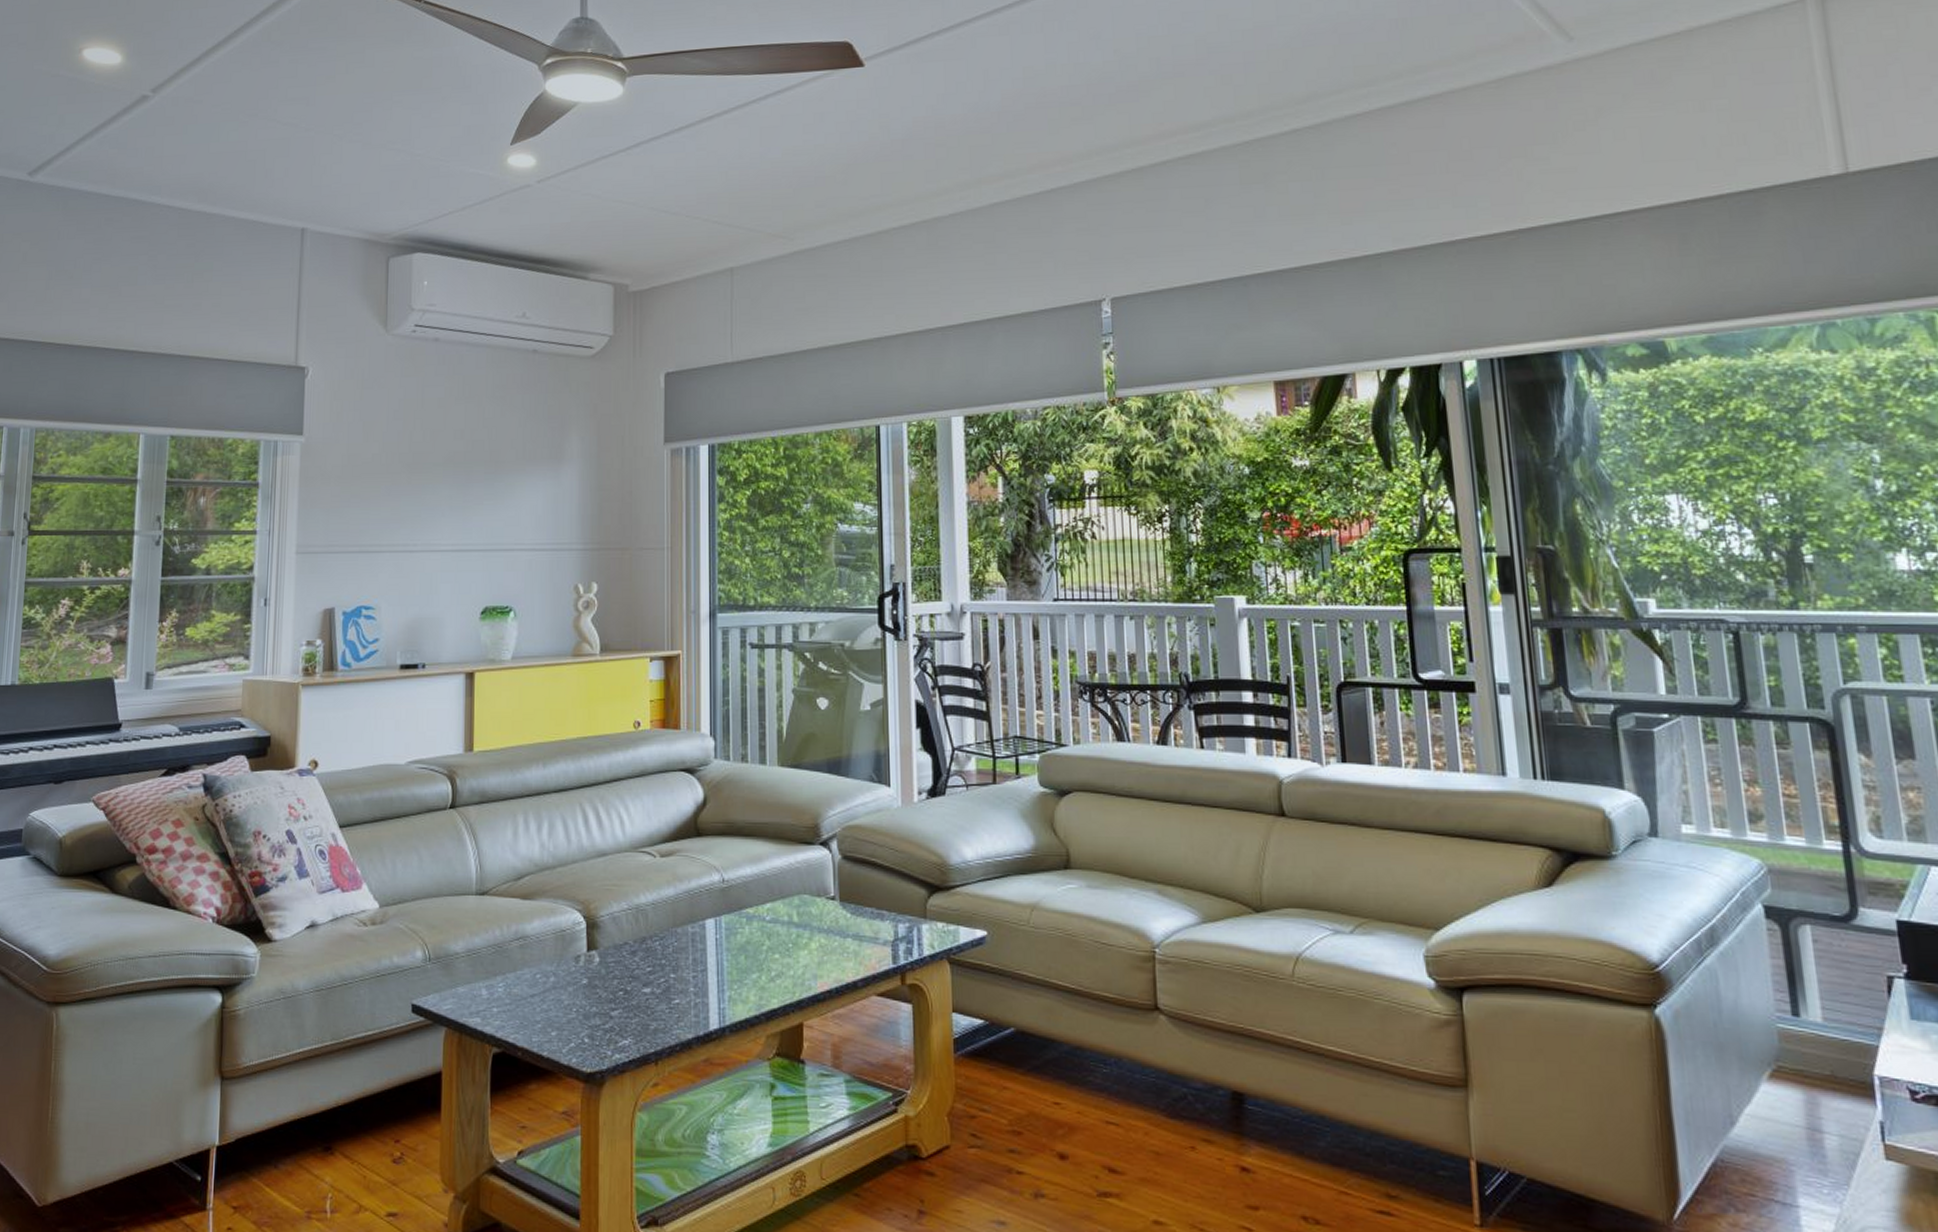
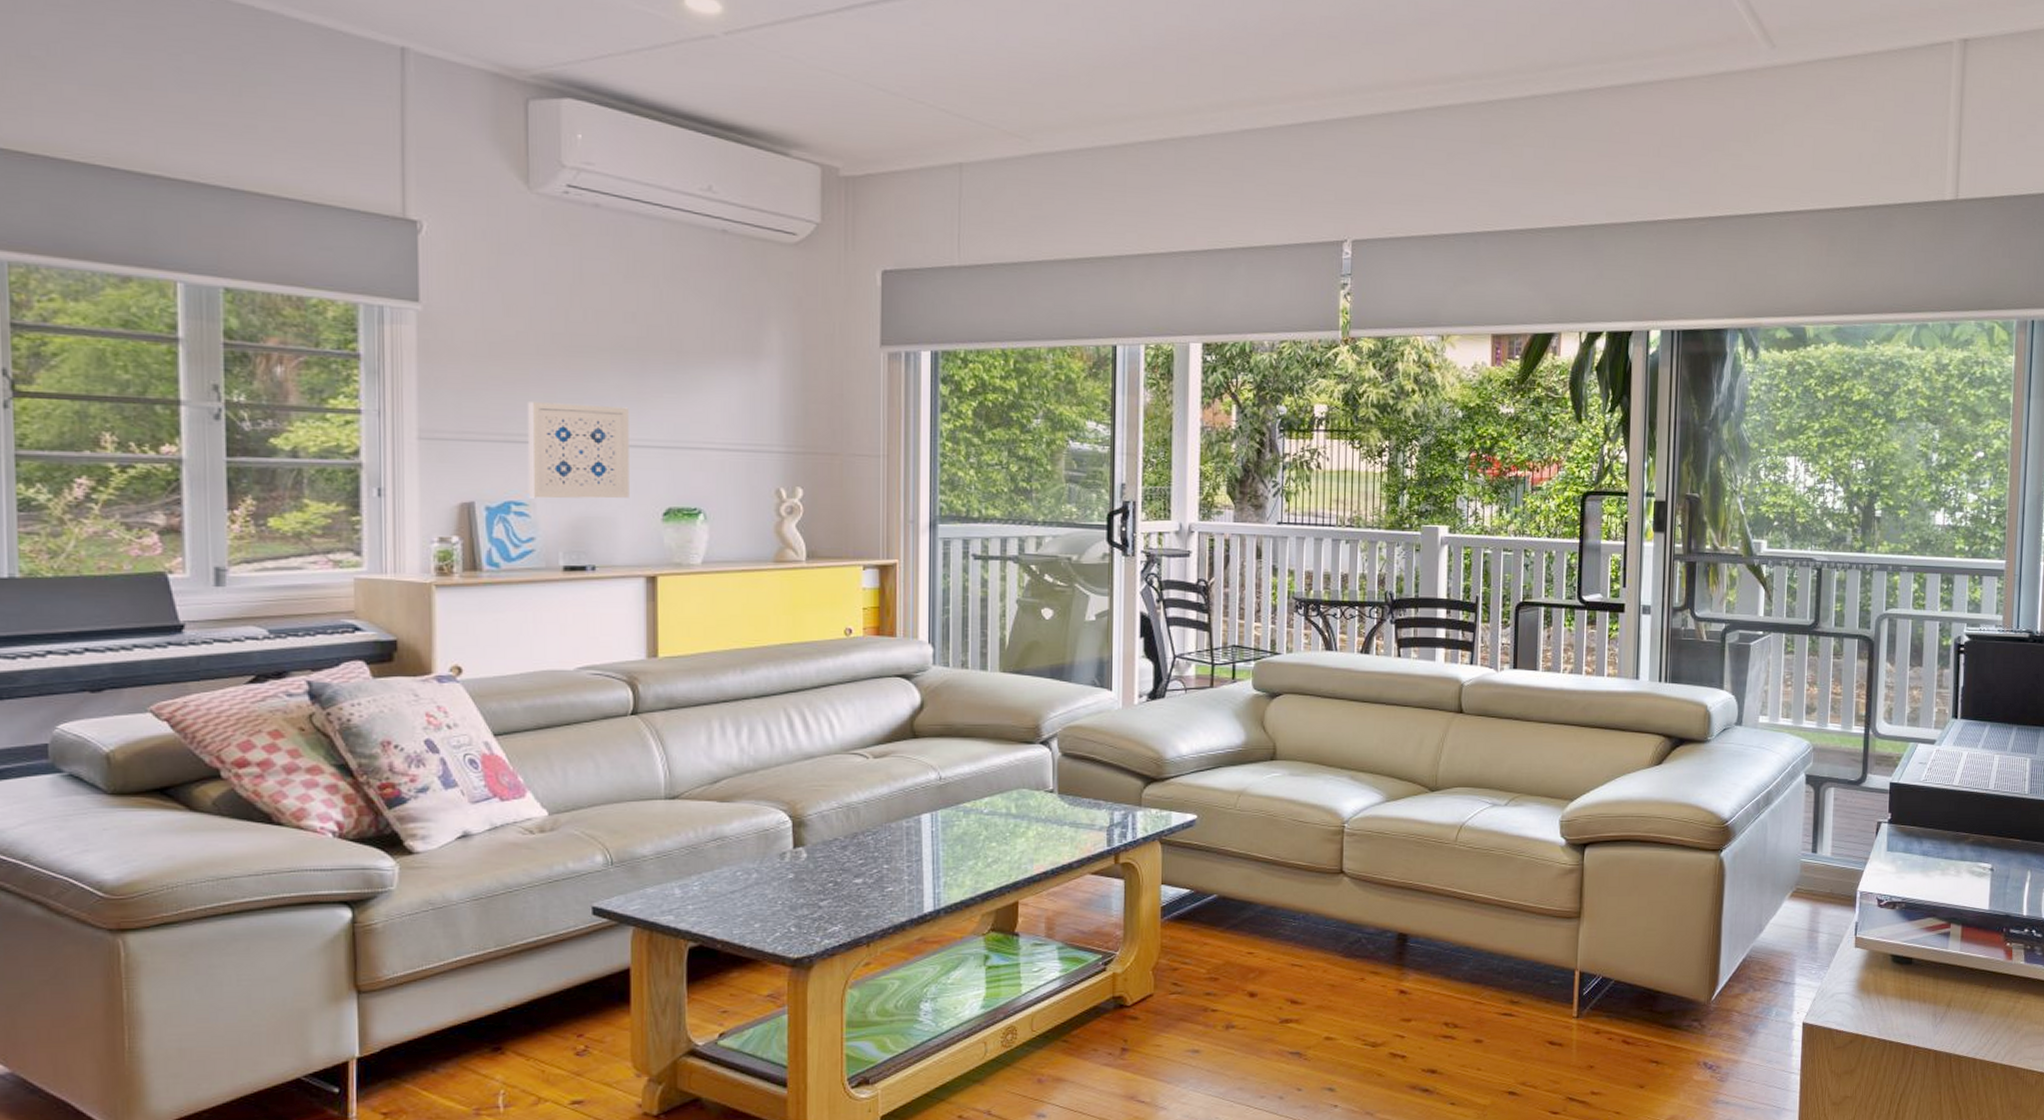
wall art: none [376,515,456,602] -> present [528,402,629,499]

